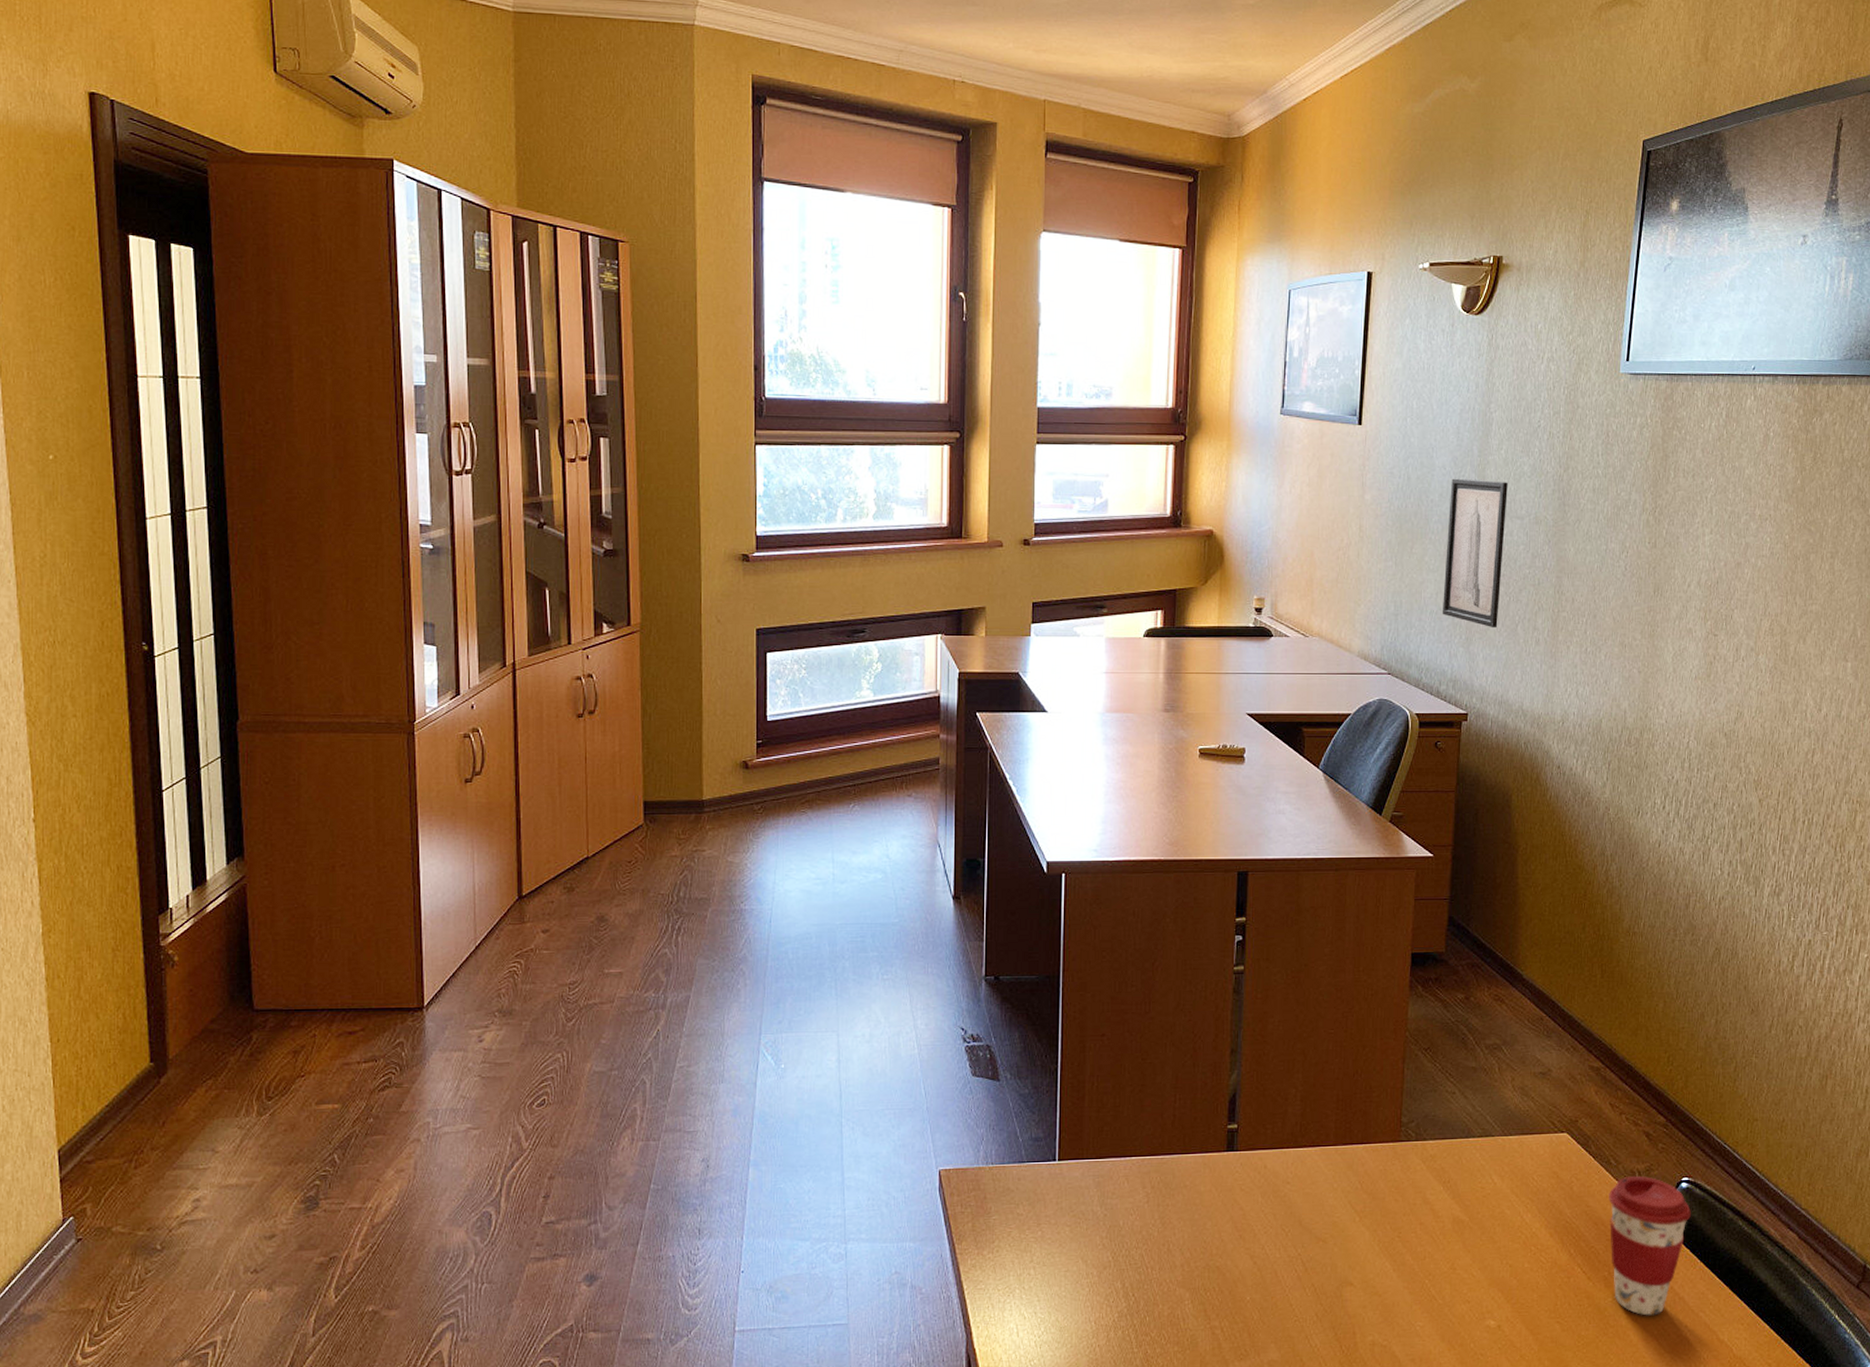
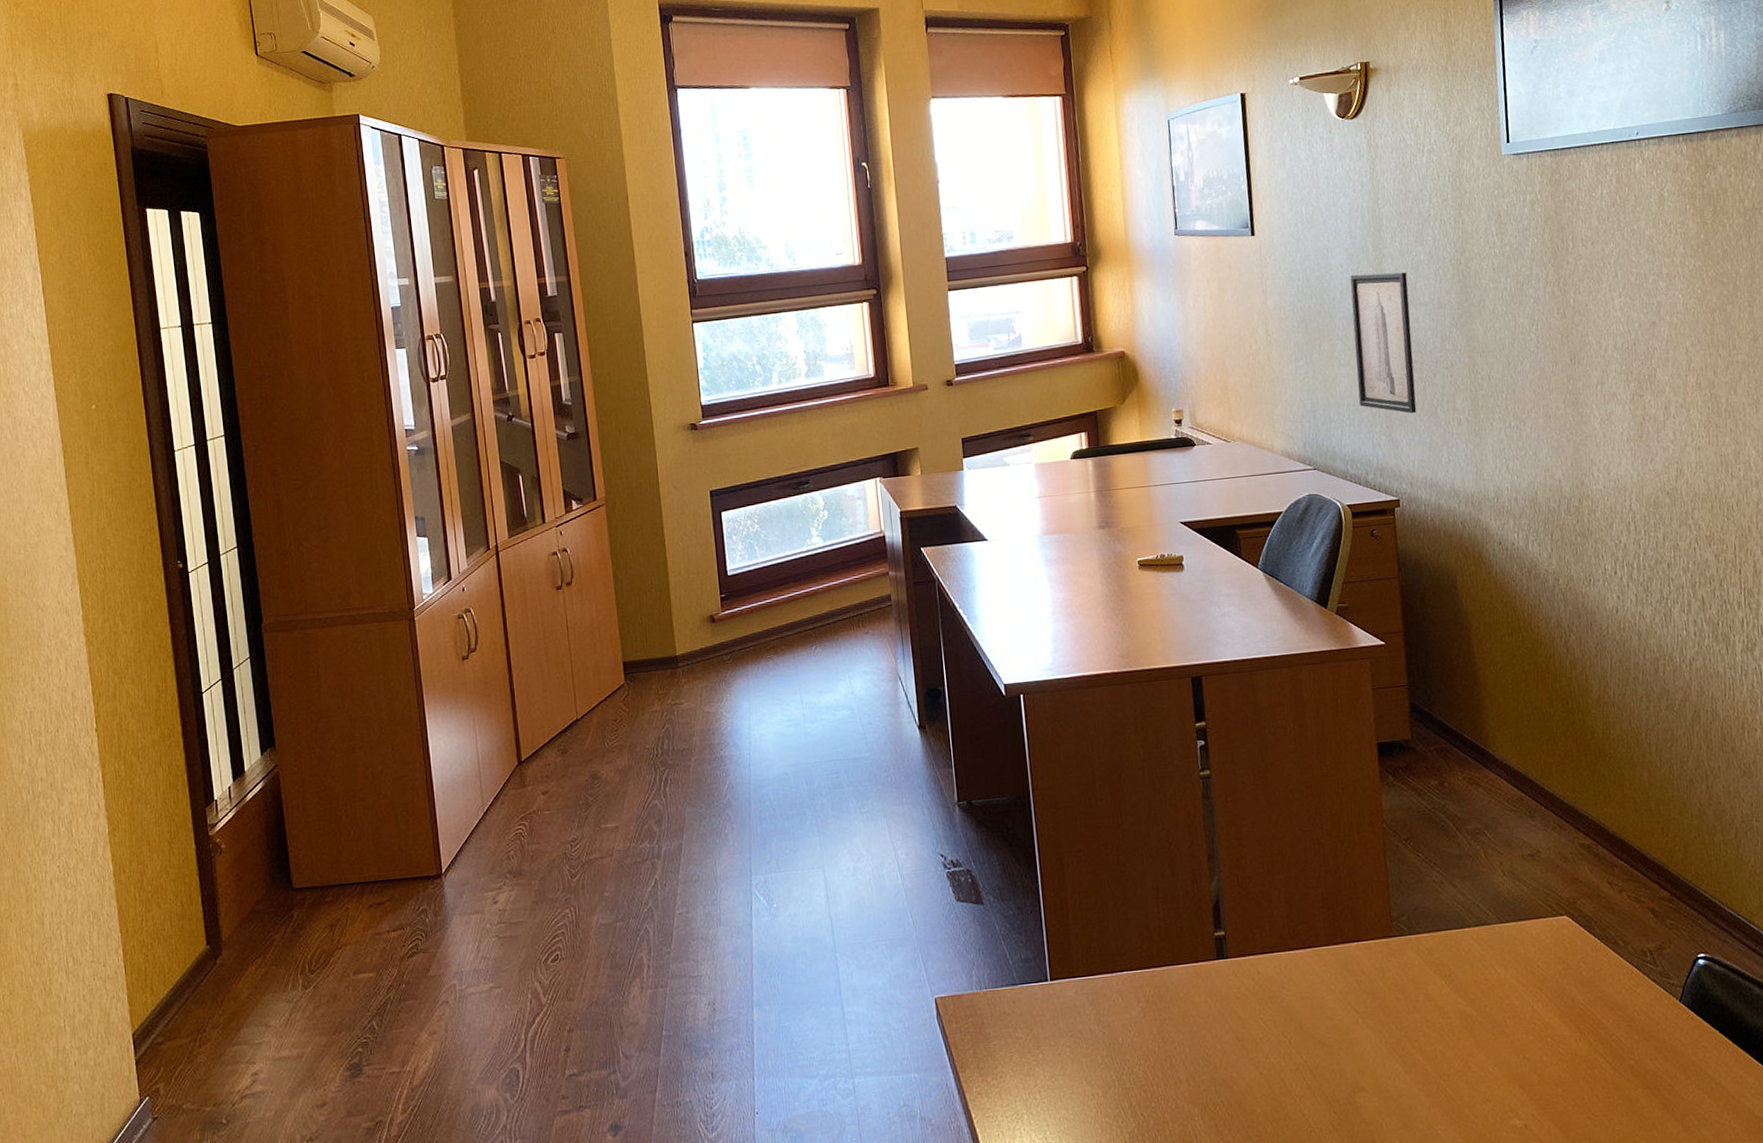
coffee cup: present [1609,1175,1691,1316] -> none [1621,955,1714,1105]

